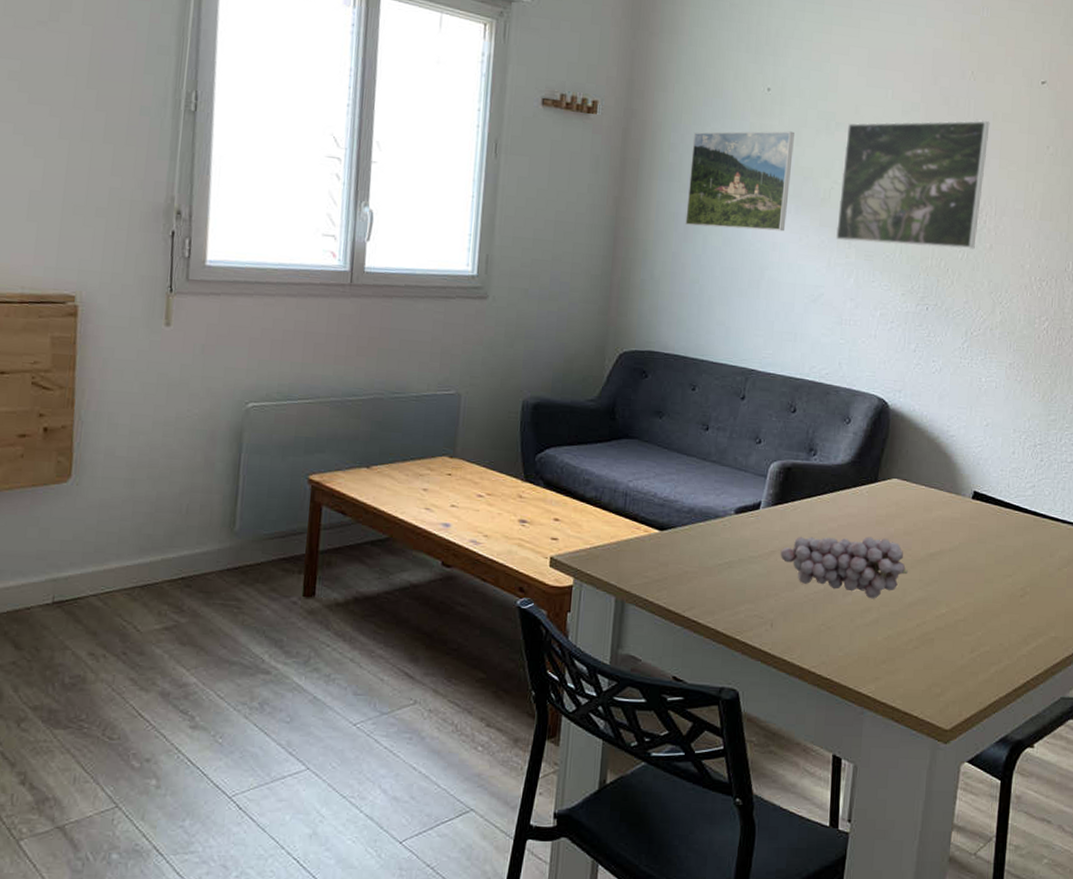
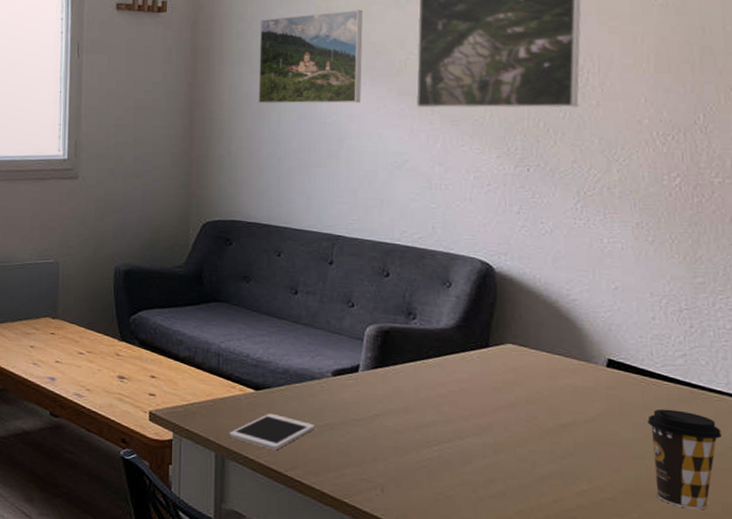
cell phone: none [630,553,715,591] -> present [229,413,315,450]
fruit: present [780,536,908,599] -> none [385,400,536,470]
coffee cup: none [999,536,1053,625] -> present [647,408,721,510]

